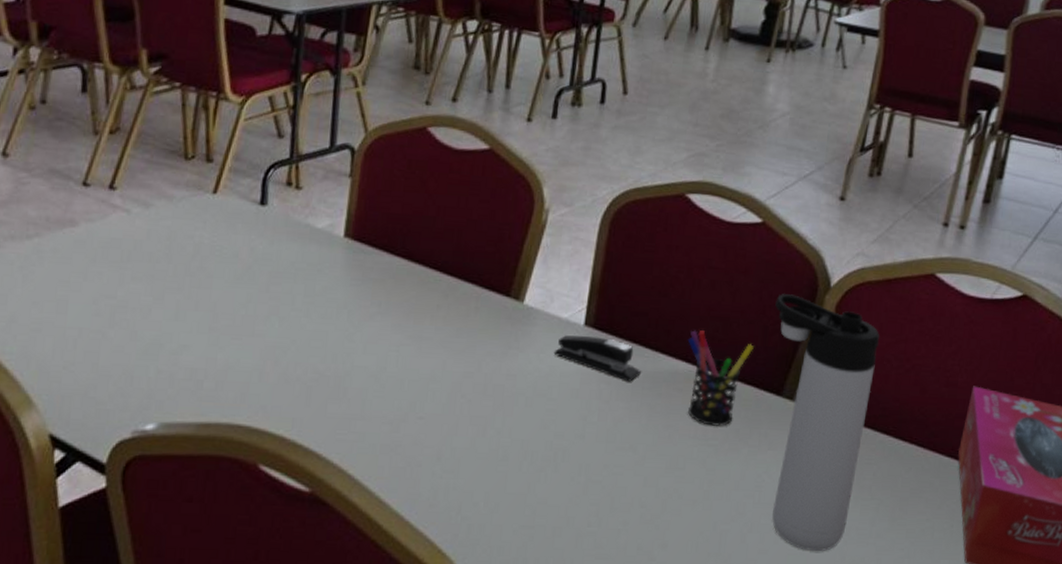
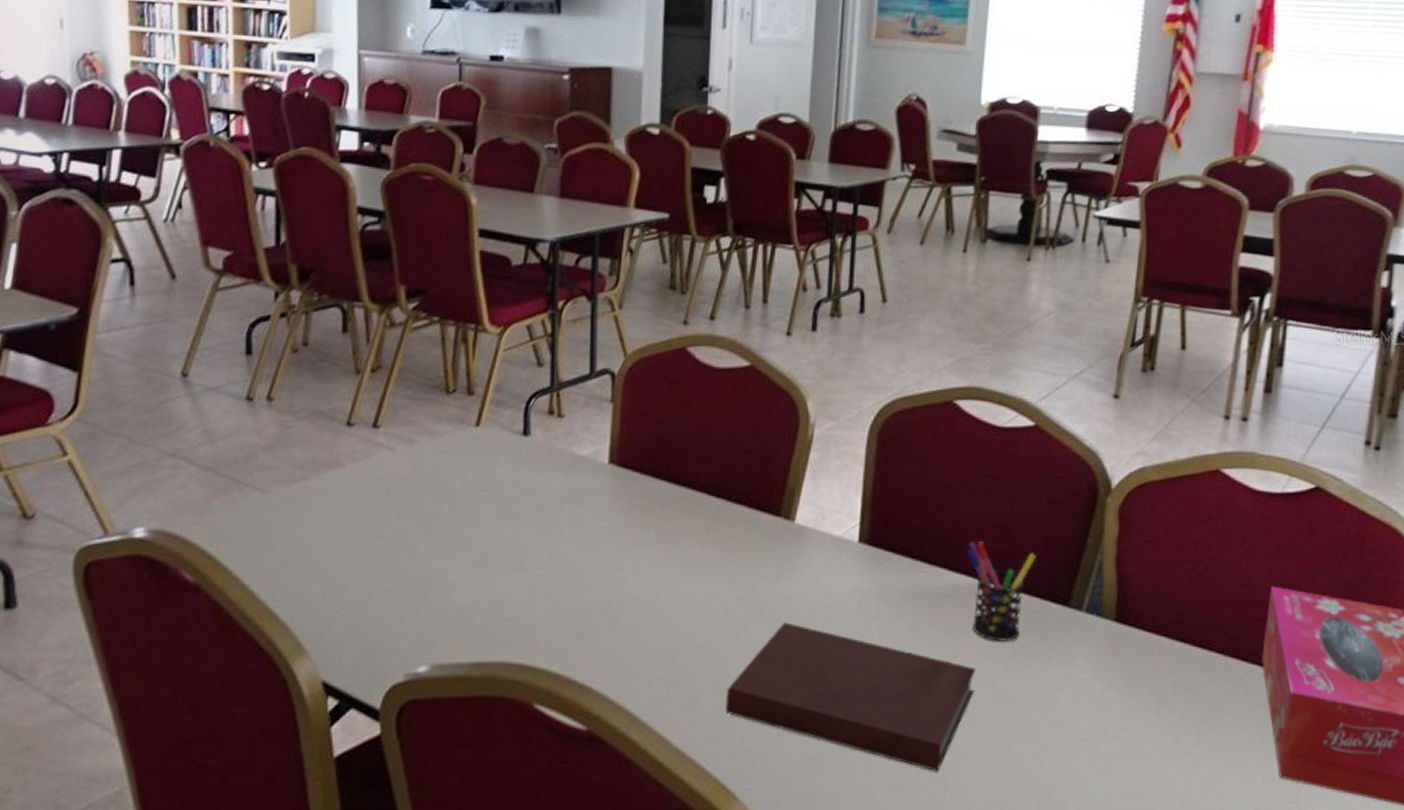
notebook: none [445,398,688,545] -> present [725,622,976,772]
stapler: present [553,335,642,382] -> none [829,554,922,599]
thermos bottle: present [772,294,879,552] -> none [1055,499,1167,772]

